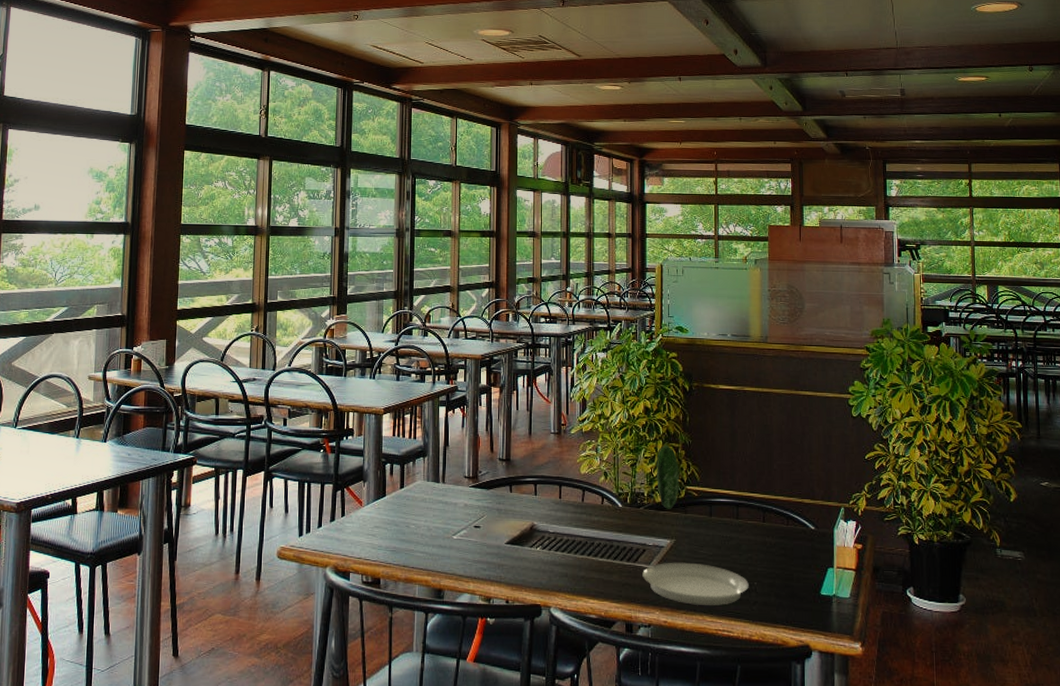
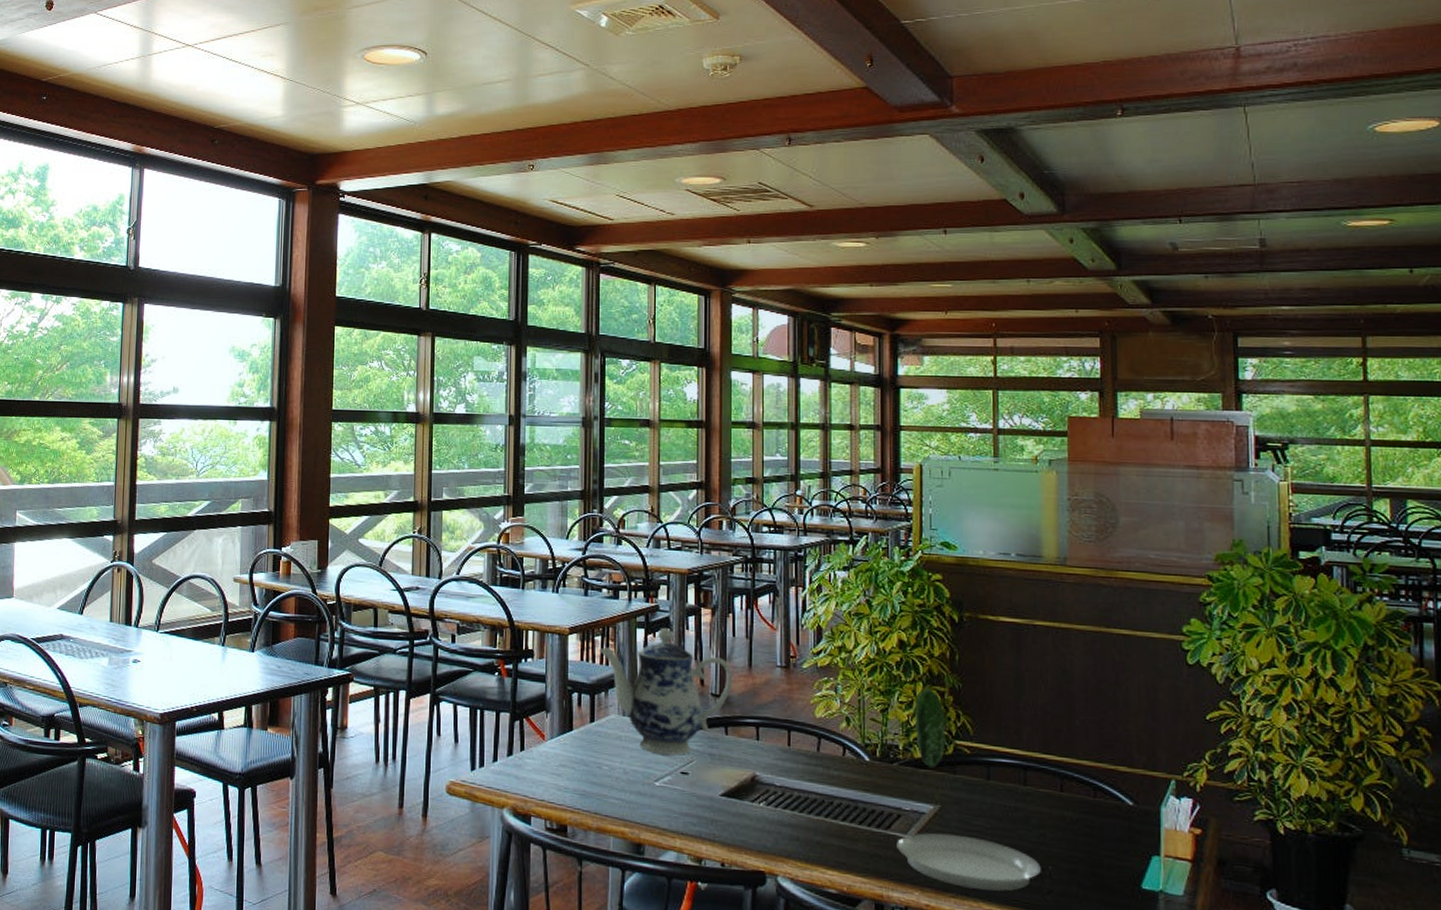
teapot: none [409,404,517,512] -> present [599,627,734,755]

